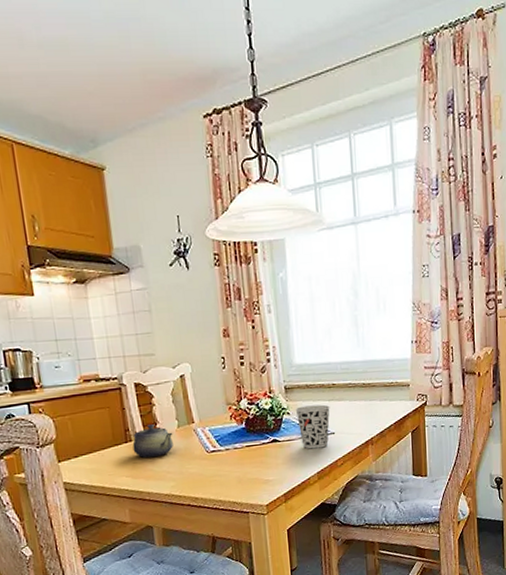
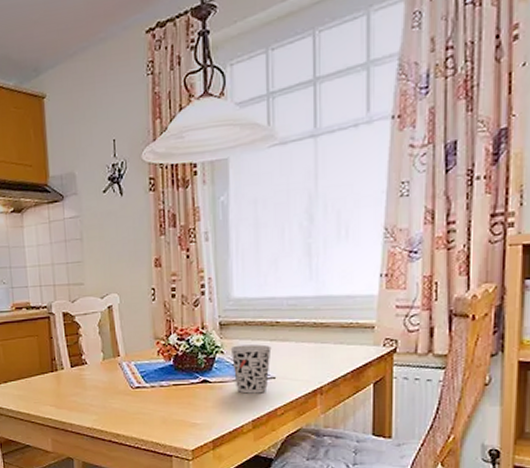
teapot: present [132,424,173,458] -> none [58,355,98,389]

